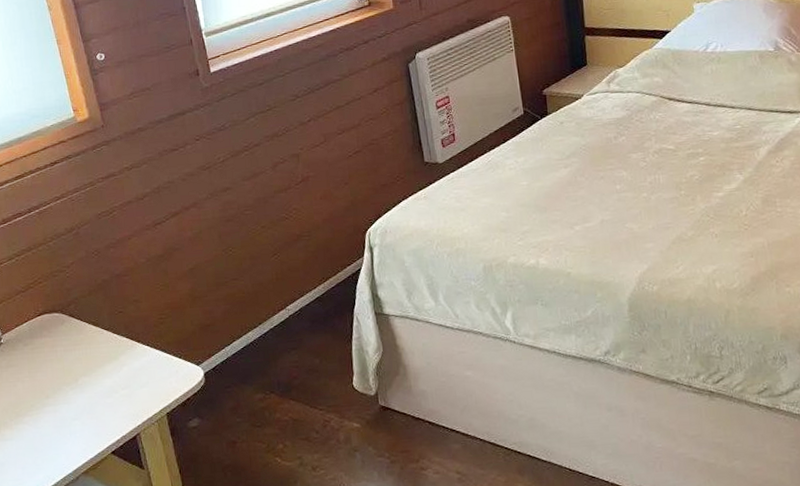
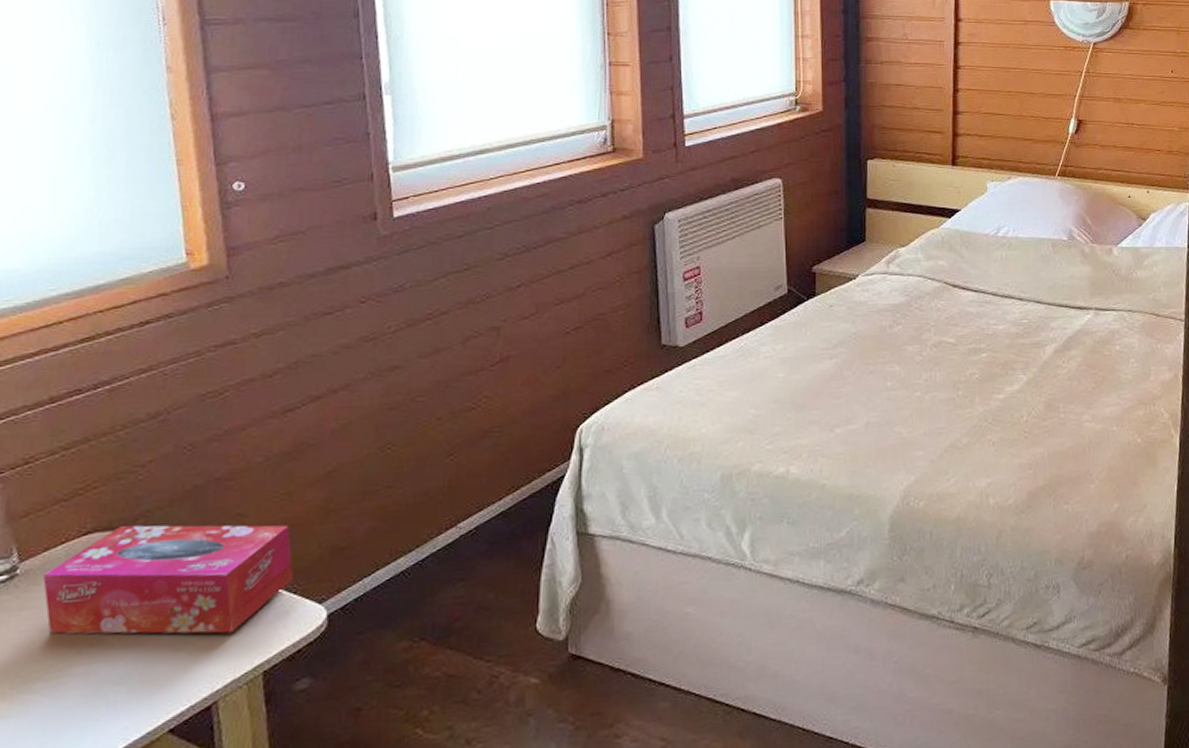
tissue box: none [18,308,178,386] -> present [43,525,294,635]

